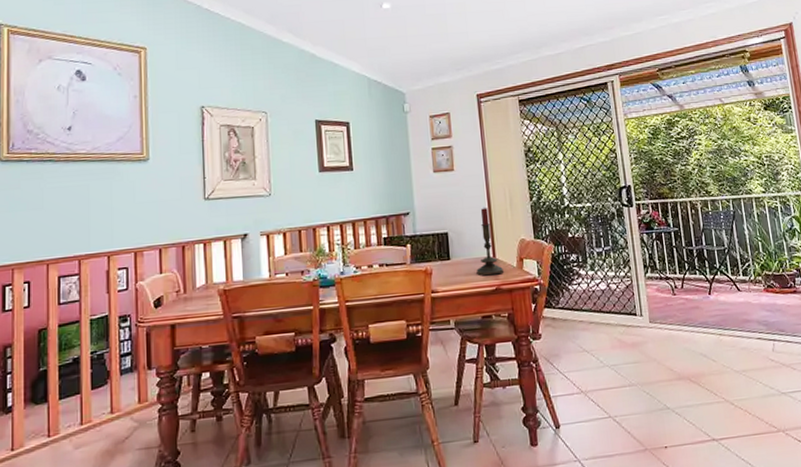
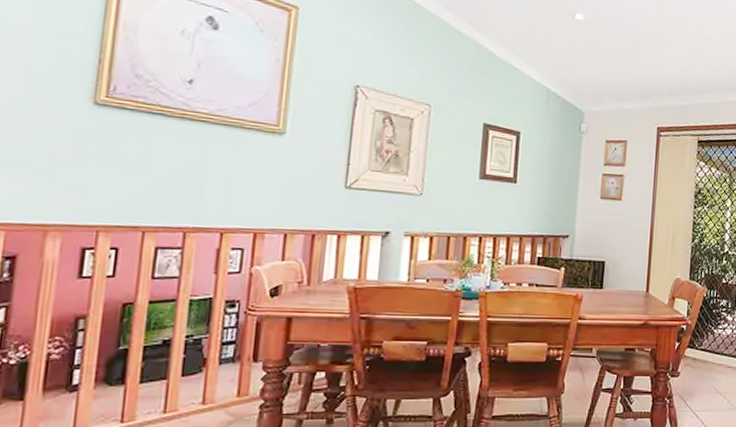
candle: present [476,207,503,276] -> none [627,241,654,310]

